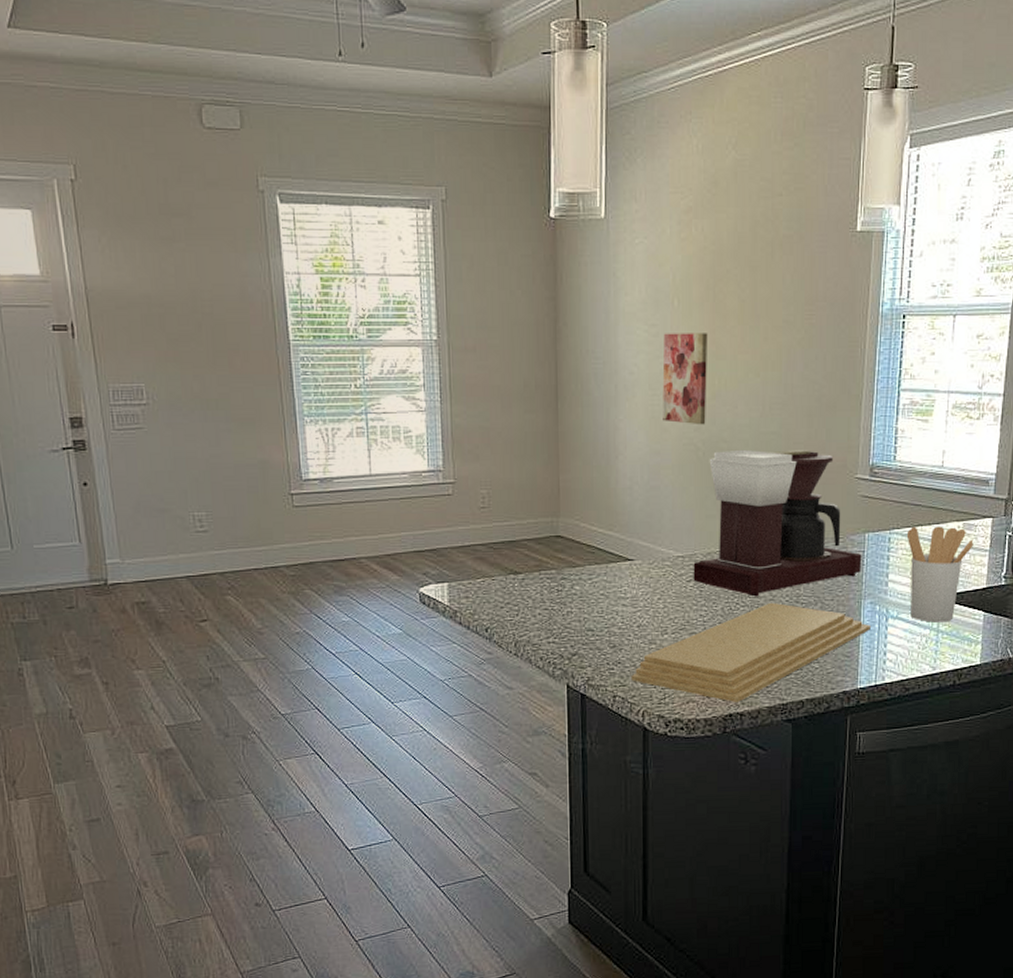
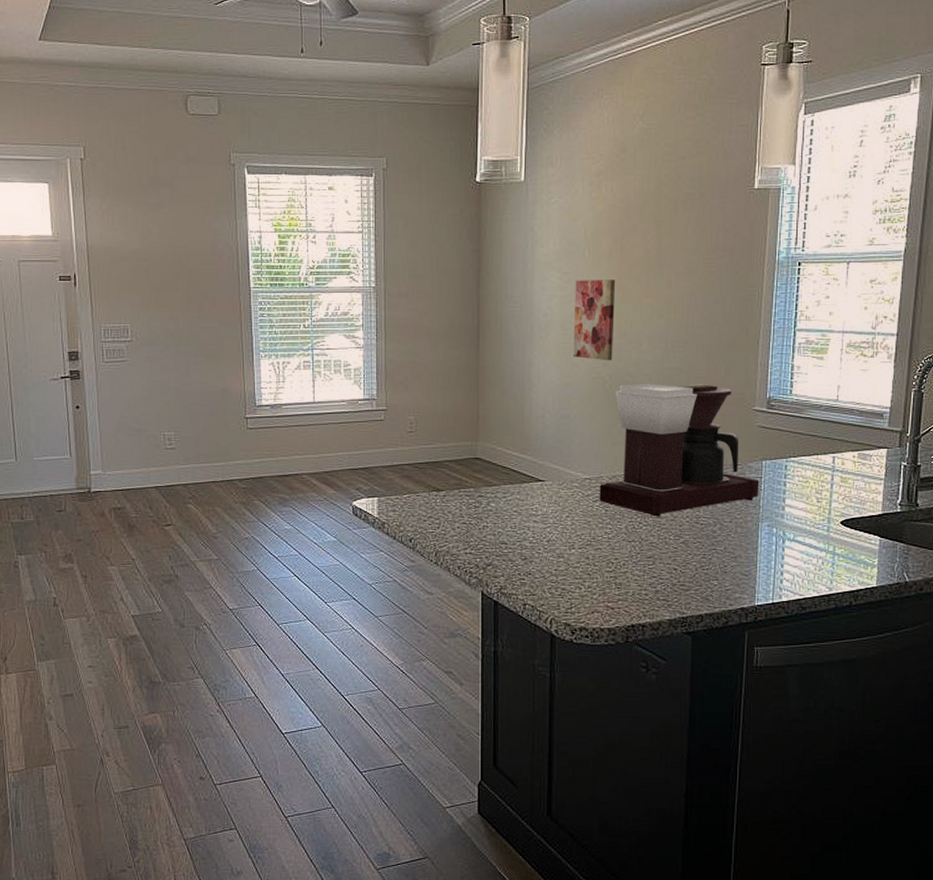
cutting board: present [631,602,871,702] -> none [540,522,768,614]
utensil holder: present [906,526,974,623] -> none [802,455,869,546]

